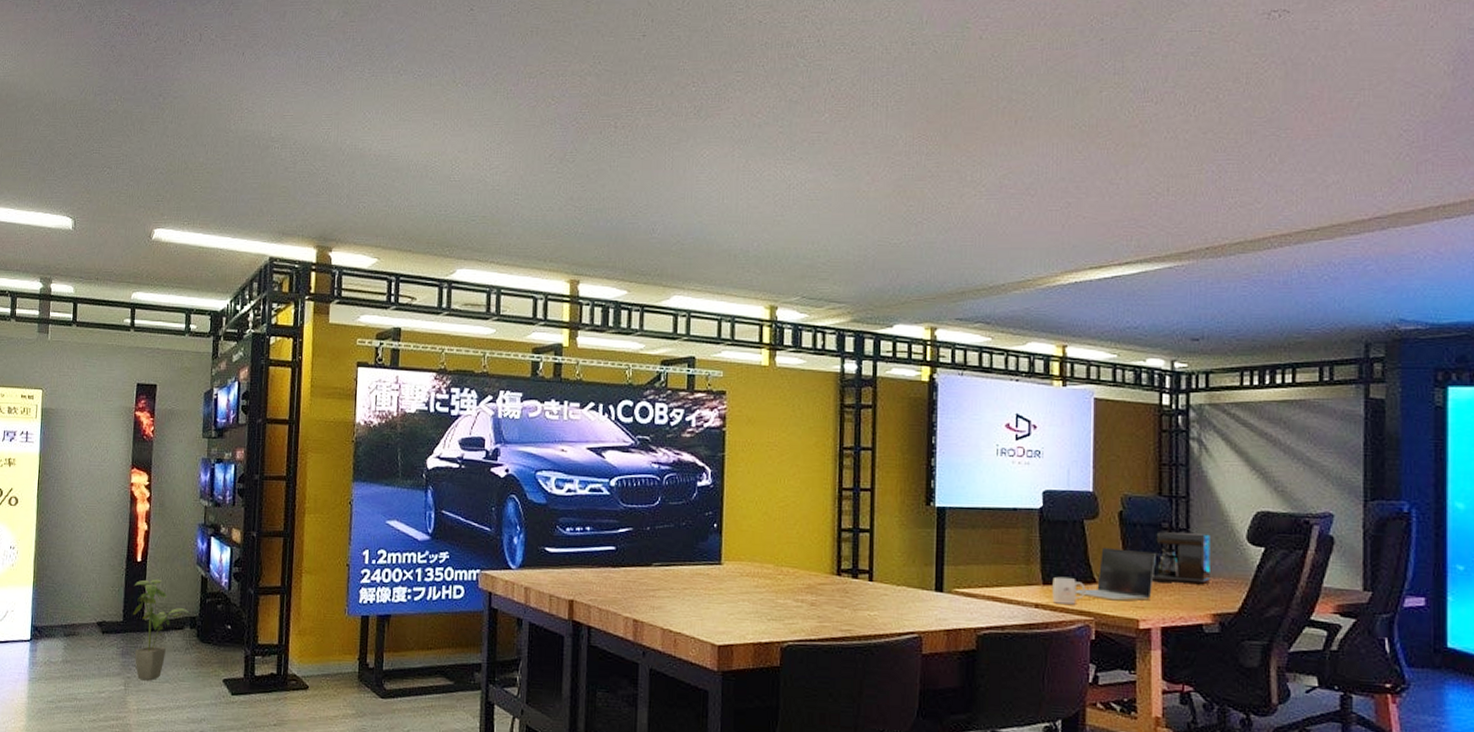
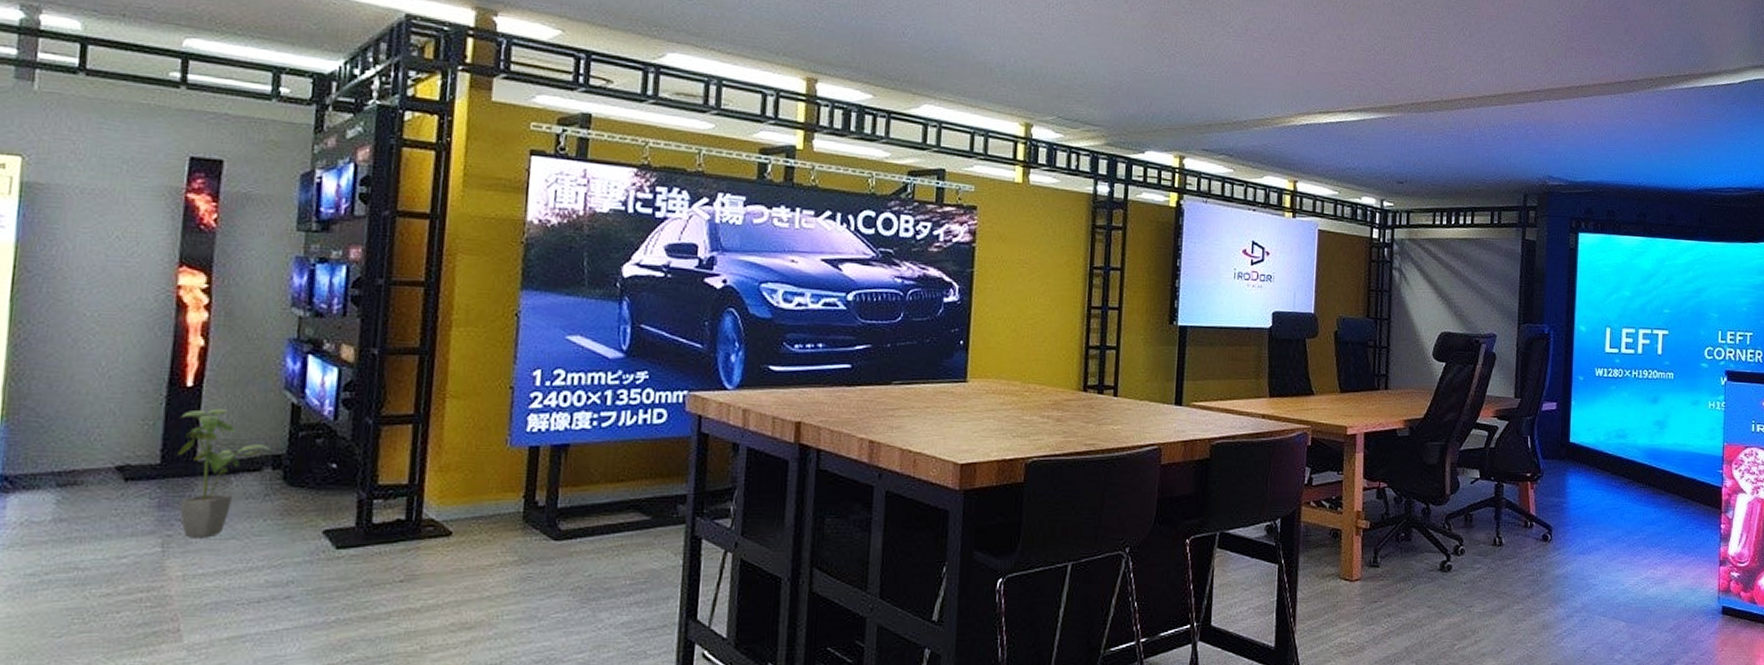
mug: present [1052,576,1086,605] -> none [1277,389,1305,415]
laptop: present [1074,548,1156,602] -> none [1296,364,1363,411]
coffee maker: present [1152,531,1210,585] -> none [1359,348,1405,395]

